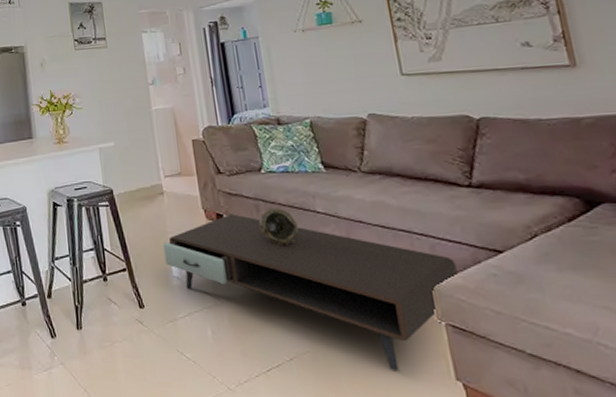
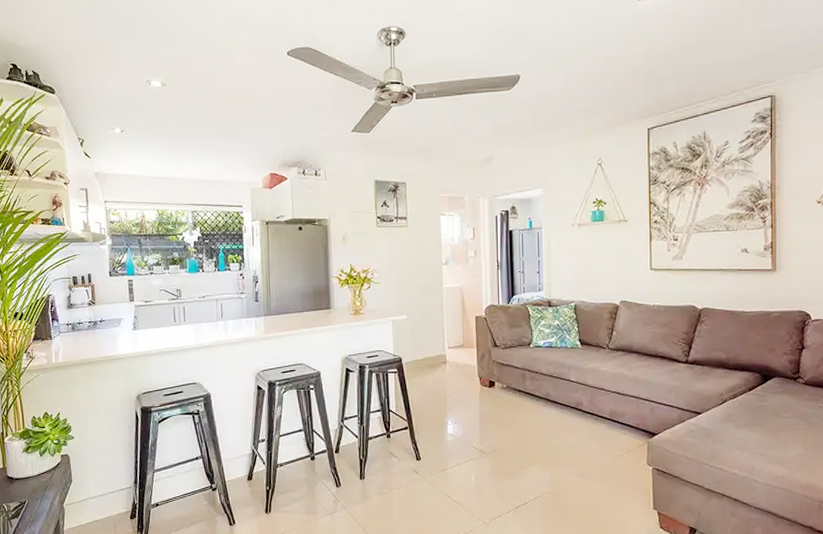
coffee table: present [163,214,458,372] -> none [442,381,667,505]
decorative bowl: present [259,208,299,246] -> none [523,377,554,409]

